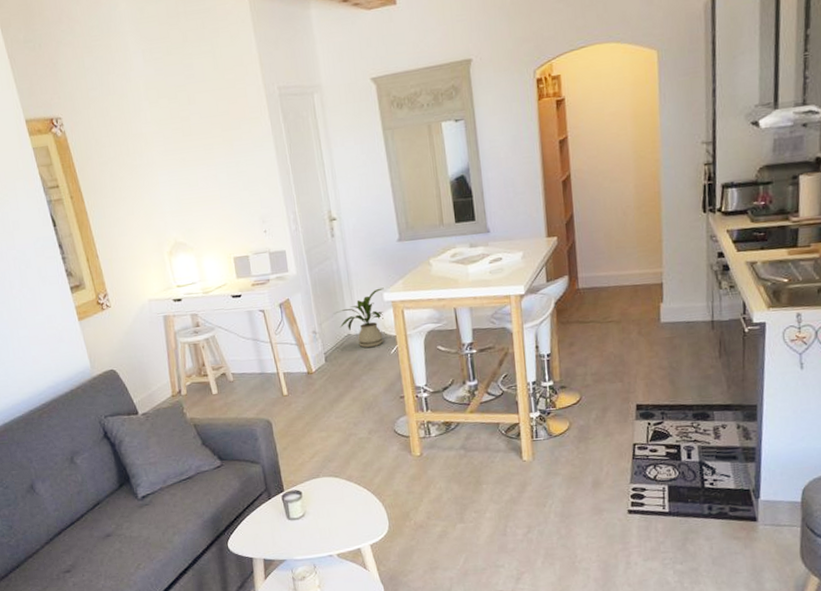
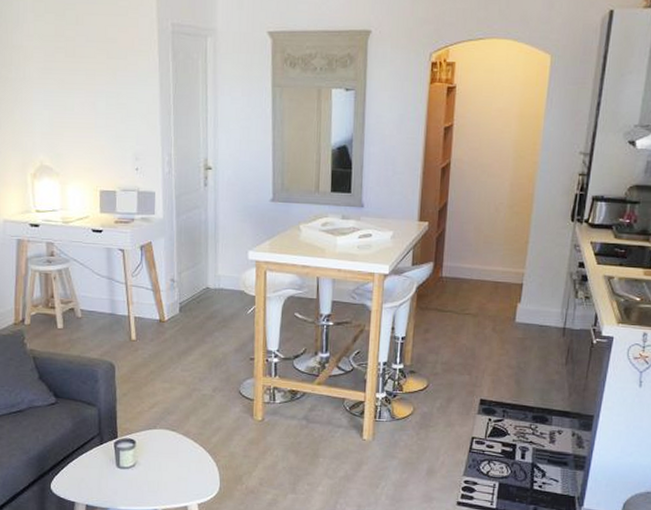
house plant: present [334,287,384,348] -> none [195,245,250,304]

